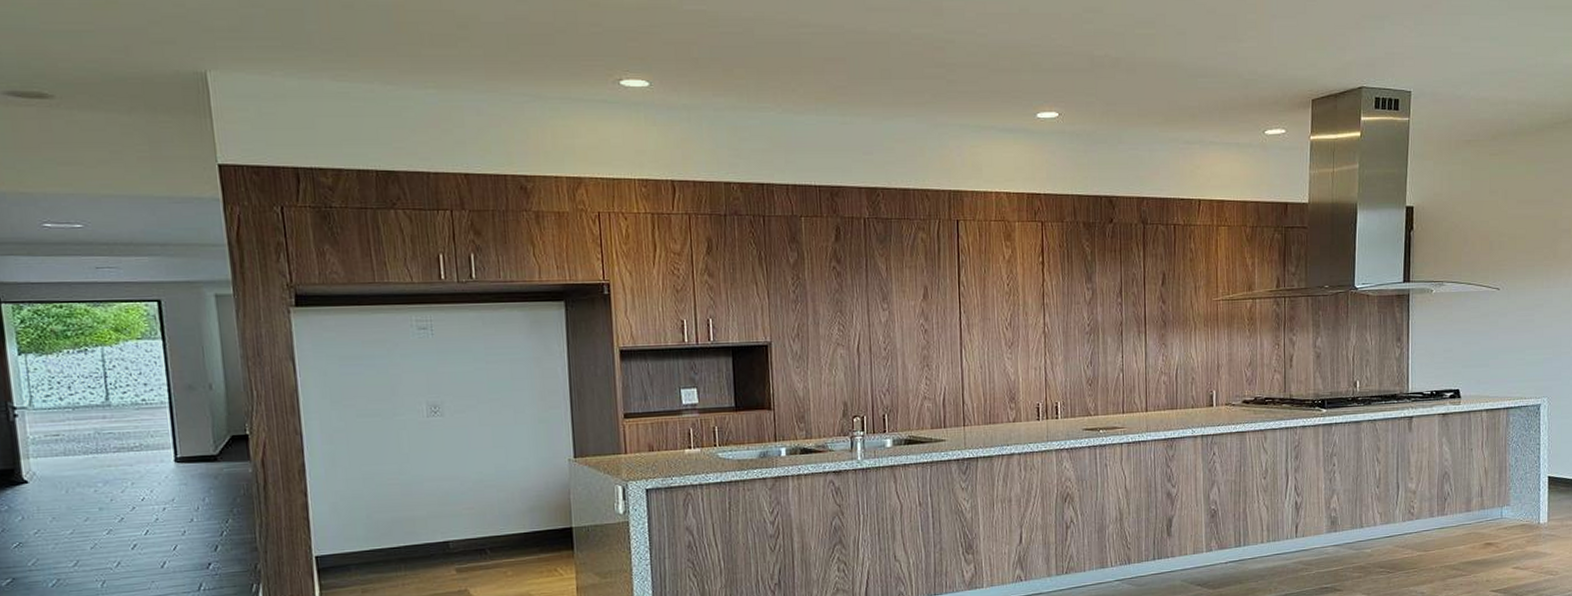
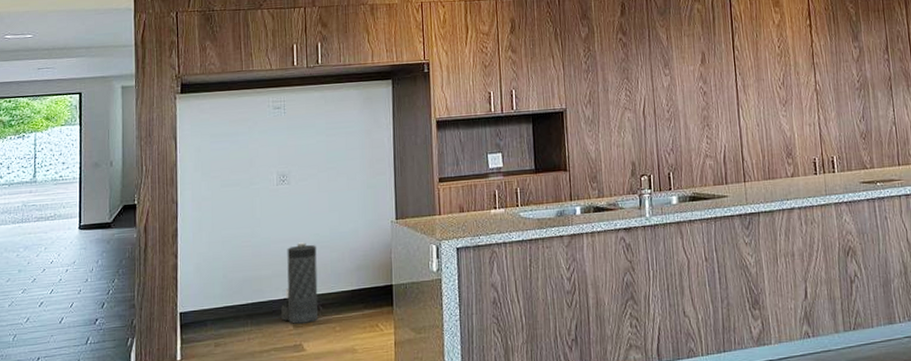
canister: none [440,481,486,569] -> present [281,242,319,324]

